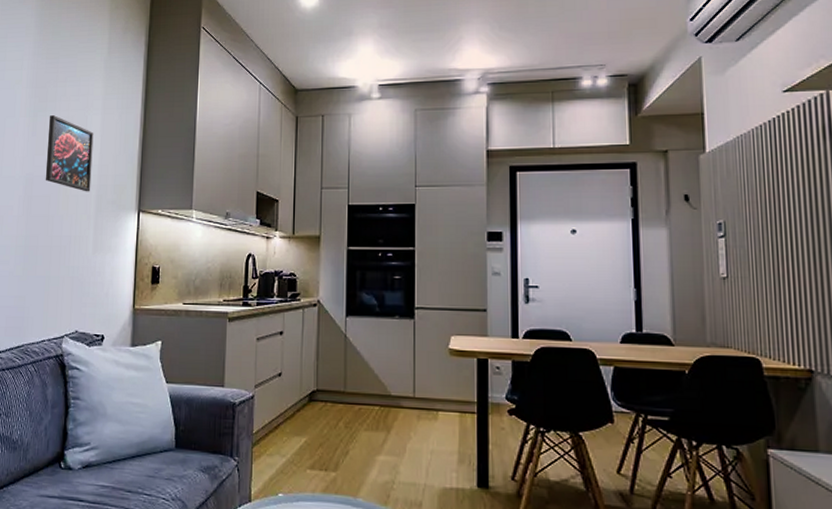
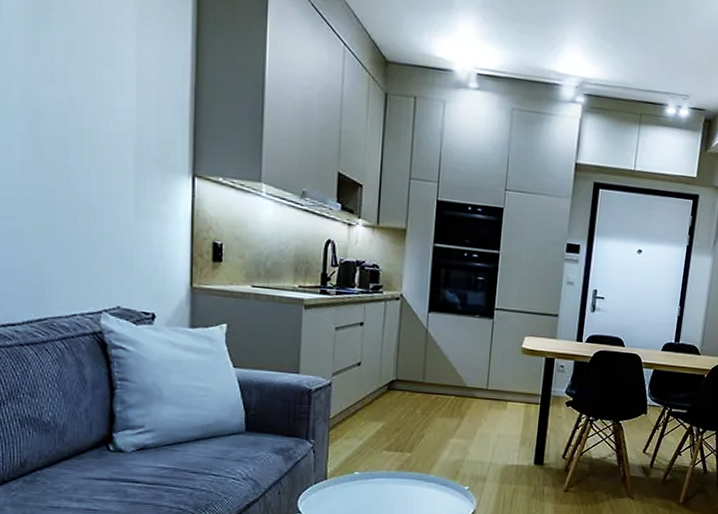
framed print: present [45,115,94,192] -> none [57,31,126,143]

